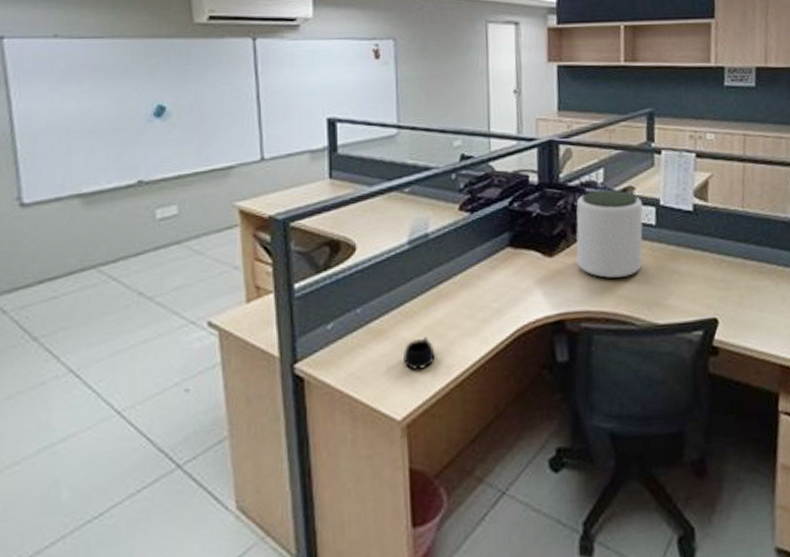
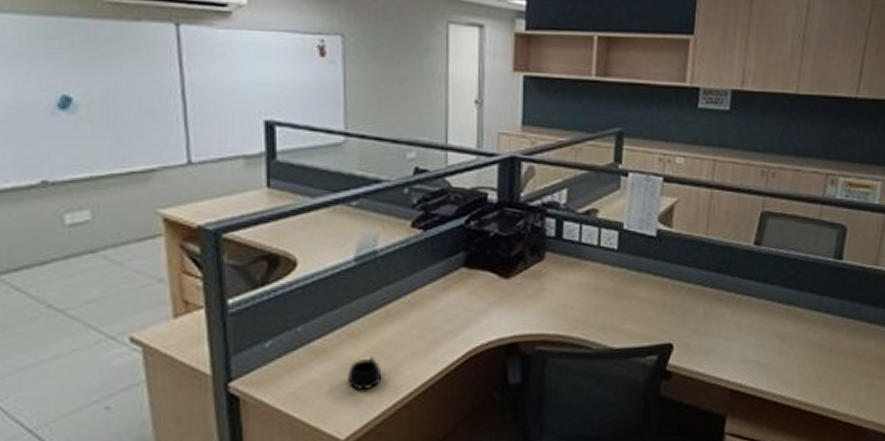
plant pot: present [575,190,643,279] -> none [533,212,605,303]

